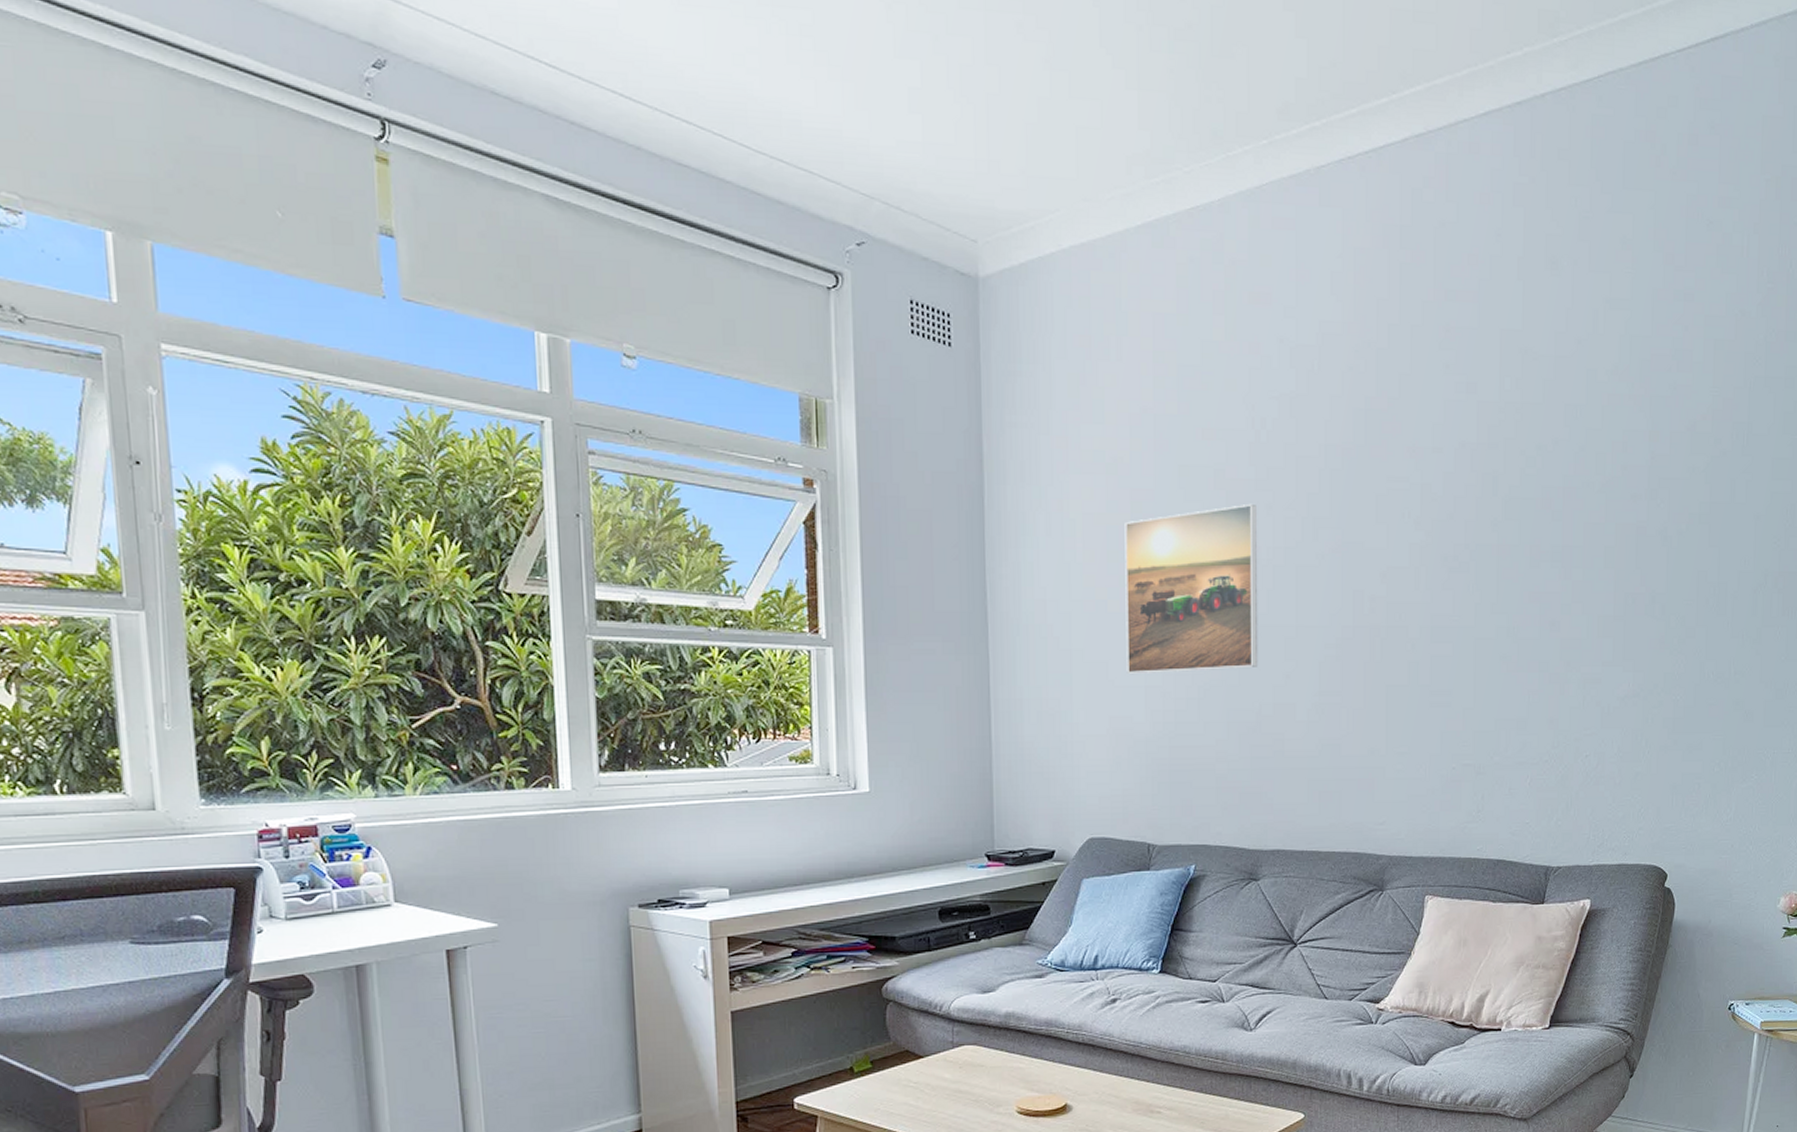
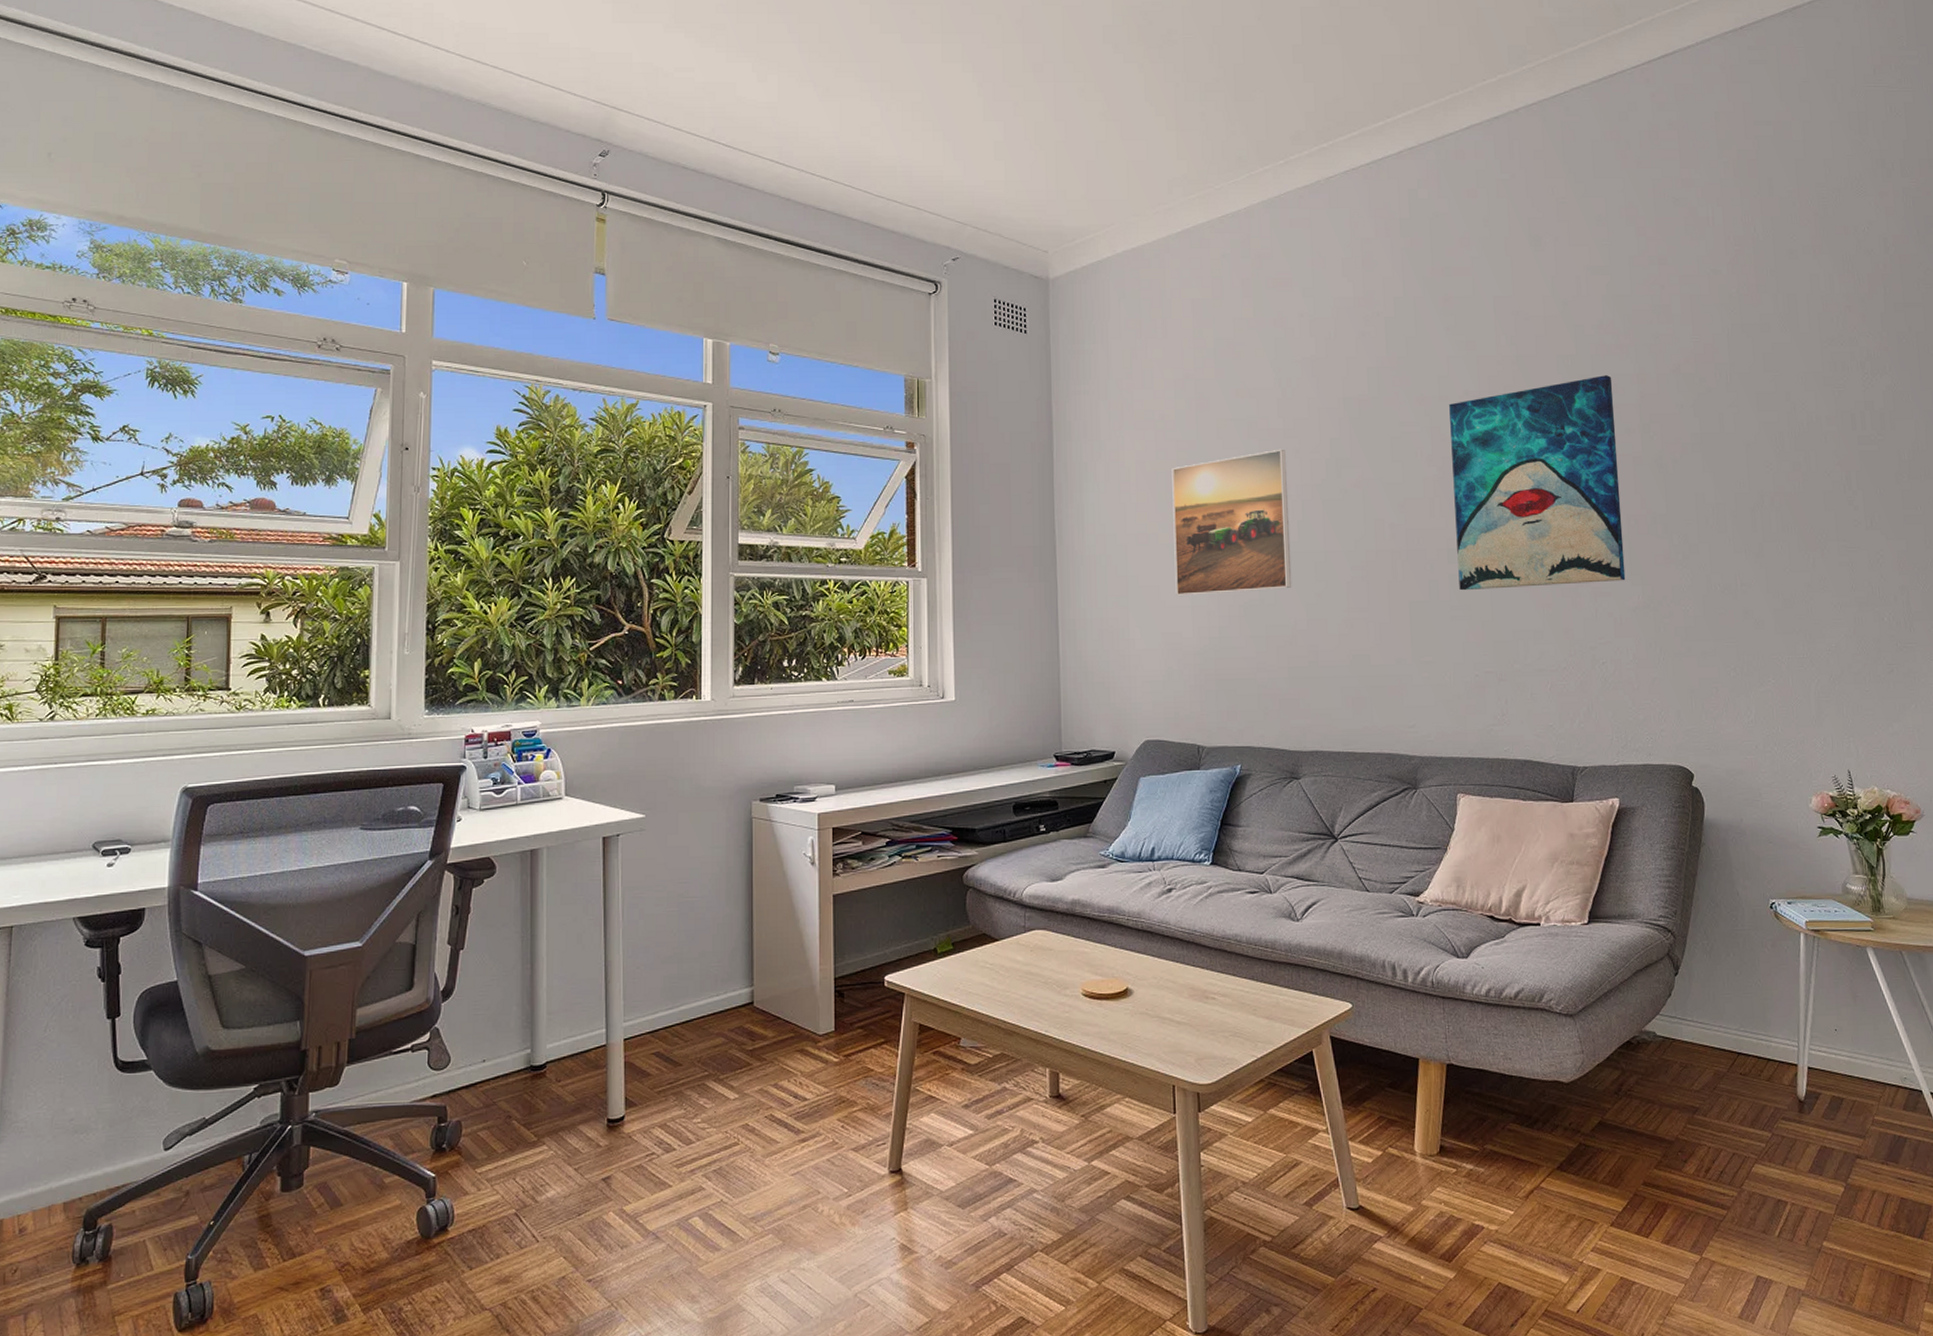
wall art: none [1441,430,1622,674] -> present [1449,375,1626,591]

